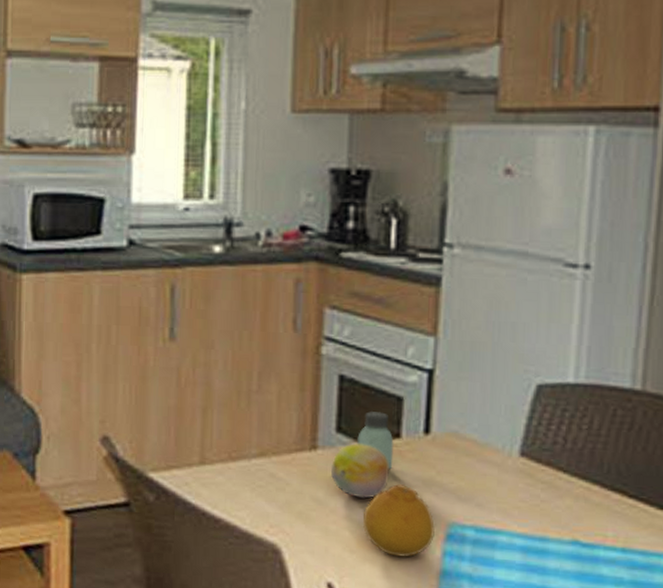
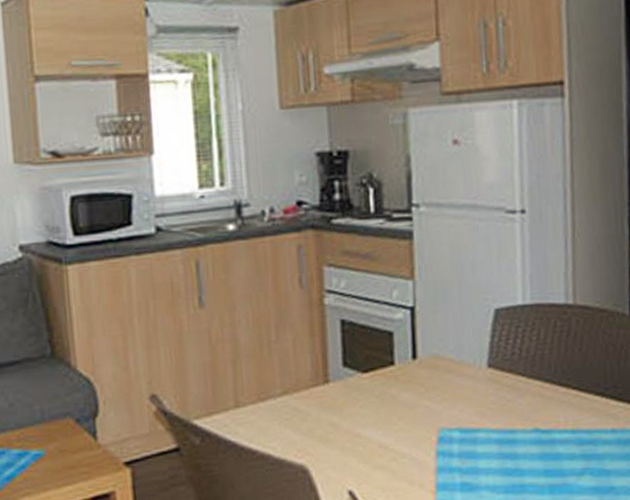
fruit: present [331,443,389,499] -> none [342,374,389,418]
saltshaker: present [357,411,394,470] -> none [360,346,391,392]
fruit: present [362,484,435,557] -> none [371,402,429,462]

